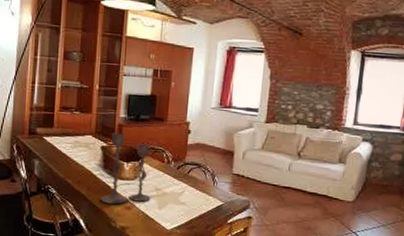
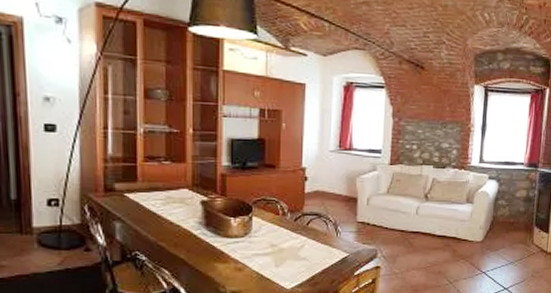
candlestick: present [100,132,151,205] -> none [204,184,266,267]

